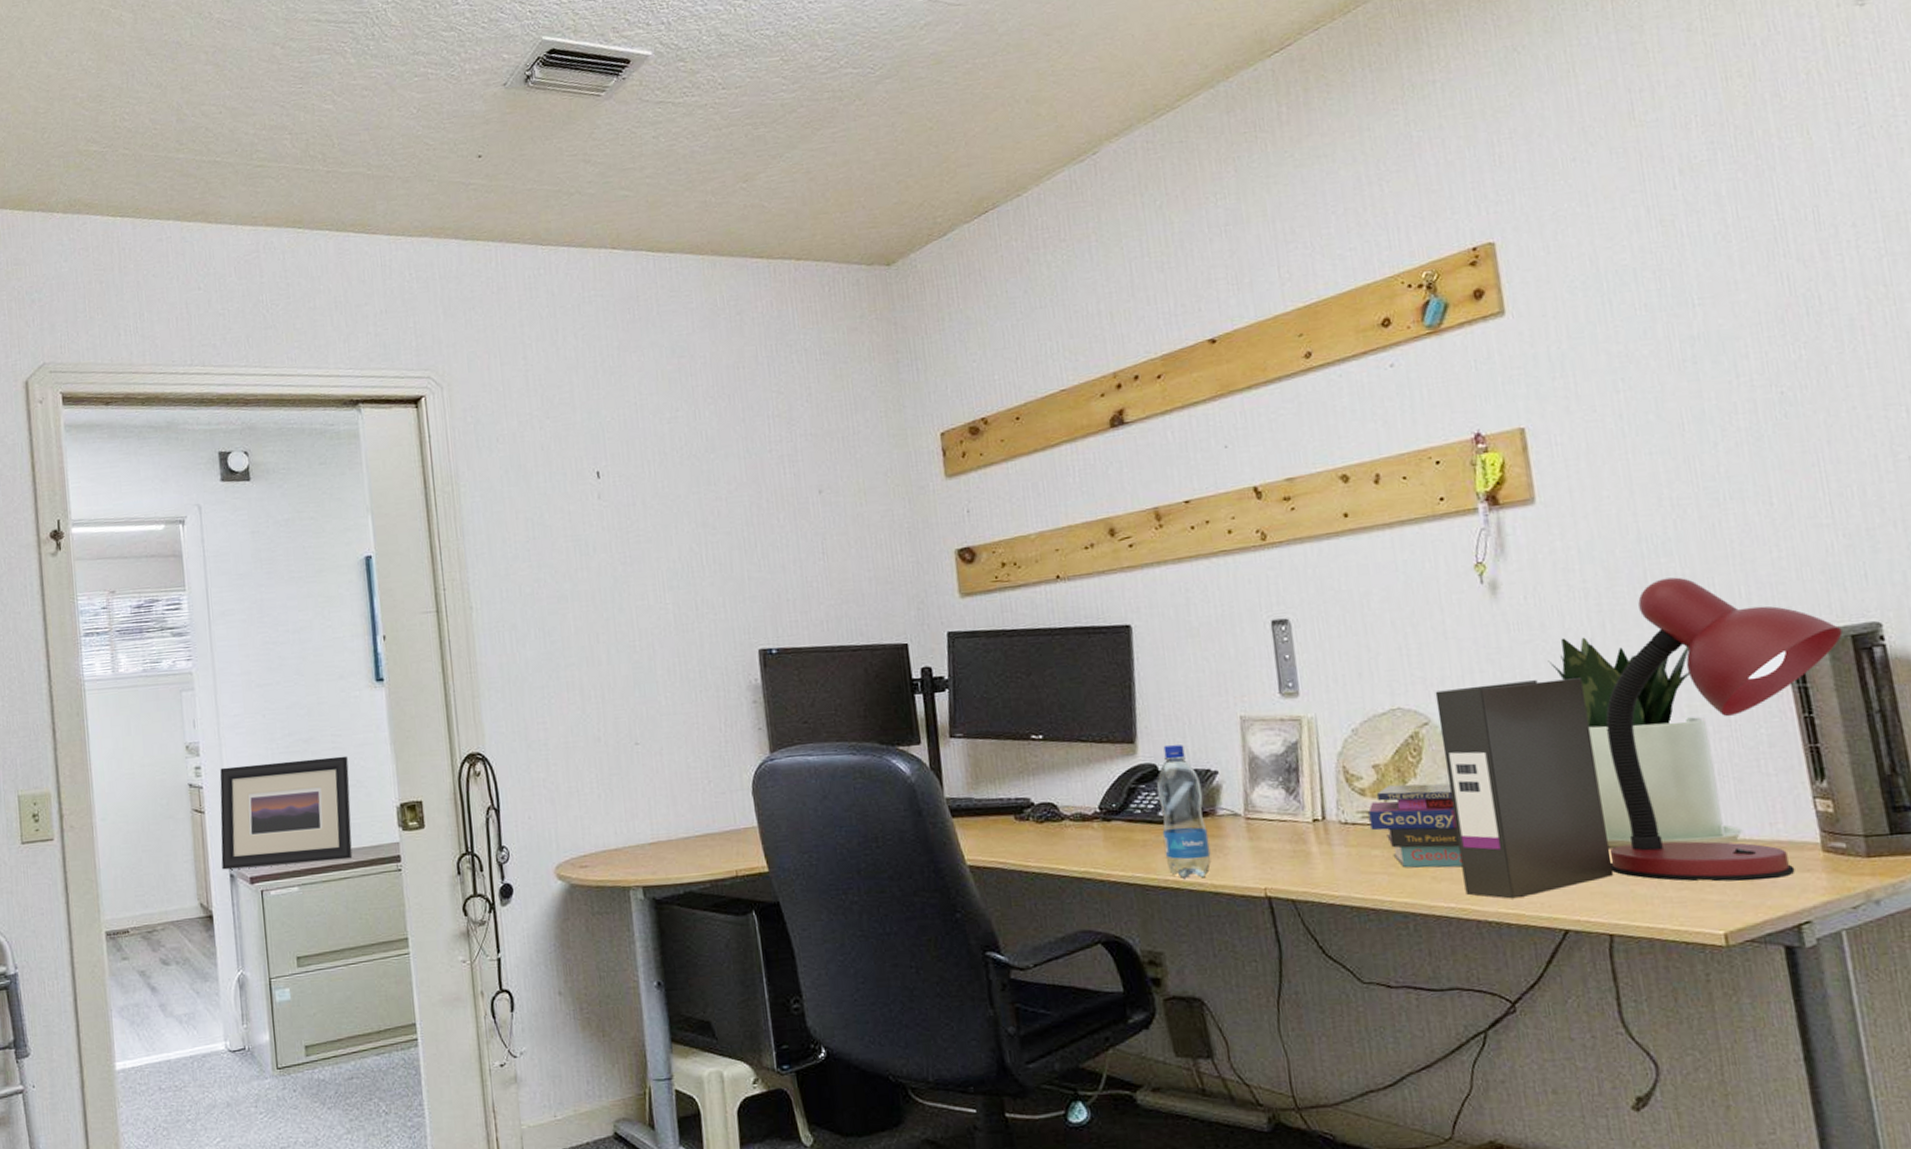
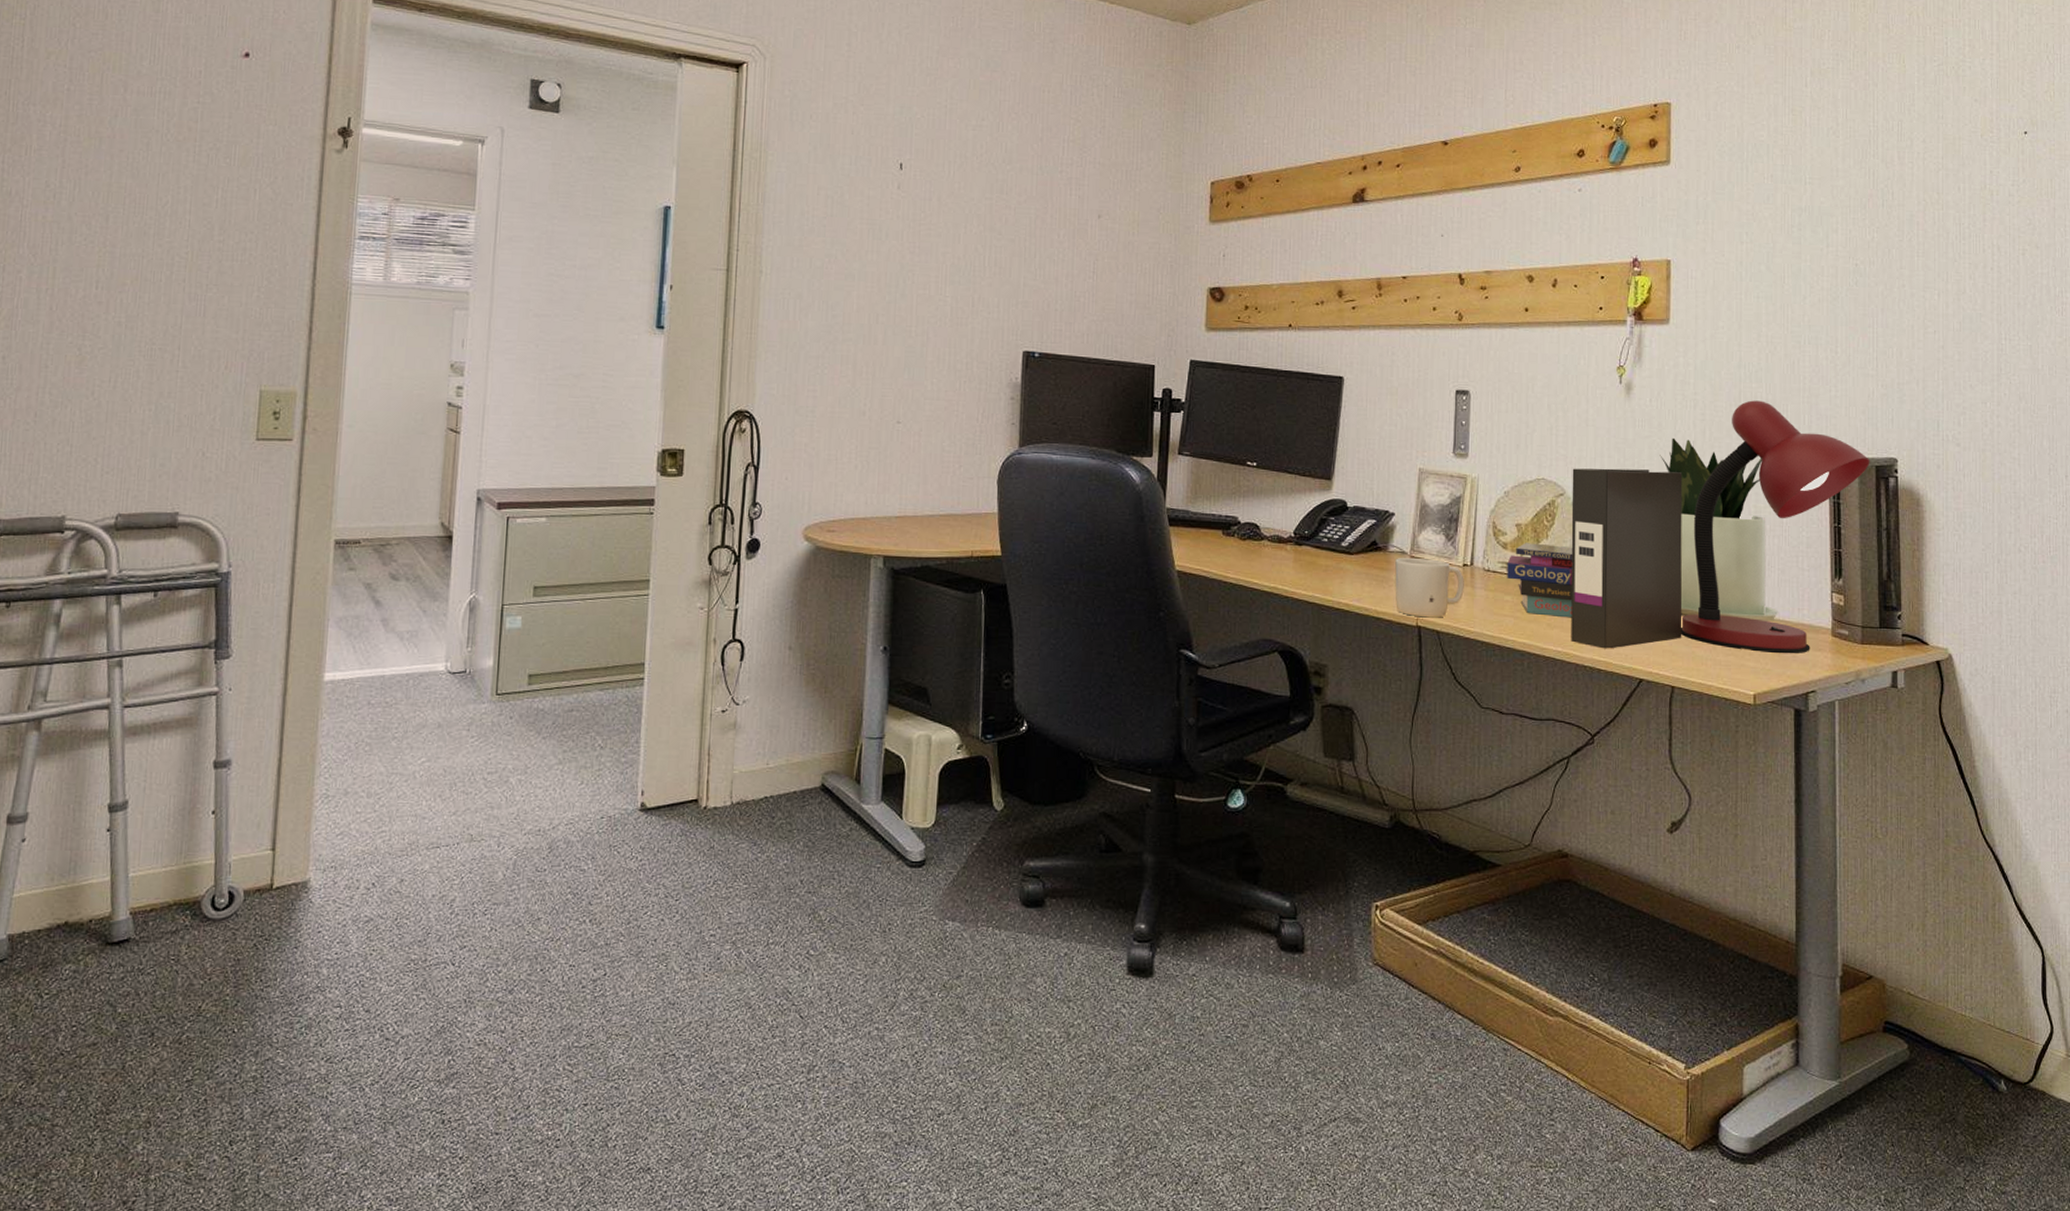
picture frame: present [220,755,353,870] -> none [470,391,616,497]
bottle: present [1156,744,1212,878] -> none [1341,485,1380,604]
mug: none [1227,818,1319,887] -> present [1395,557,1464,618]

